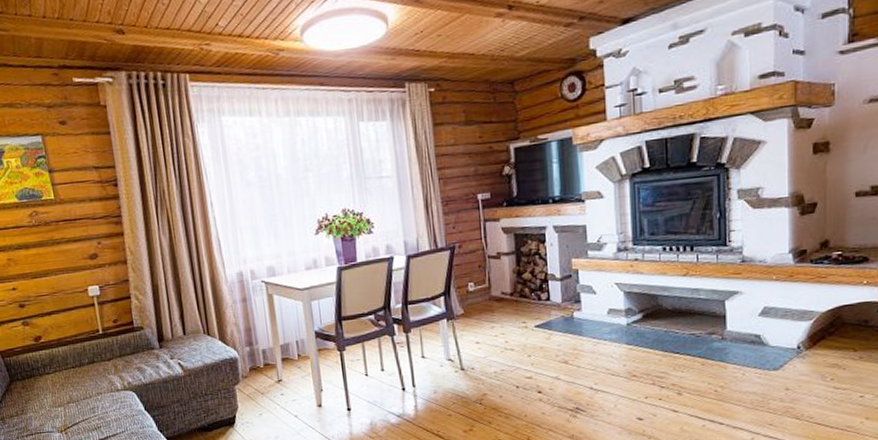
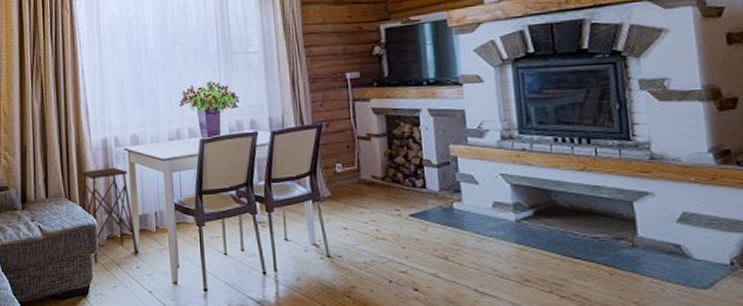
side table: none [217,299,282,395] -> present [80,167,139,264]

